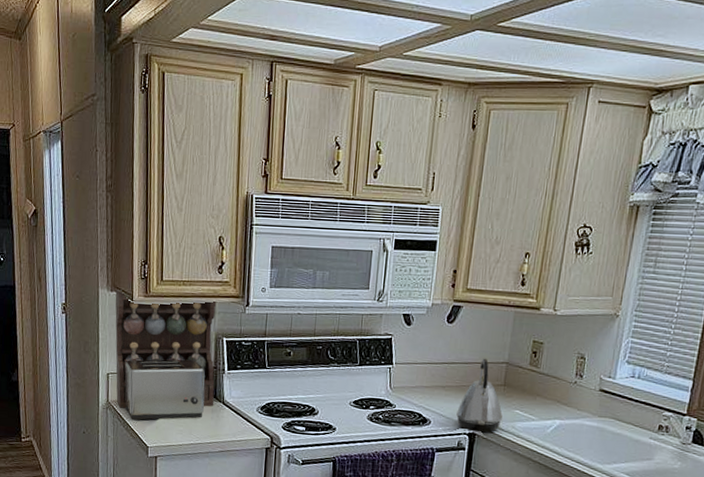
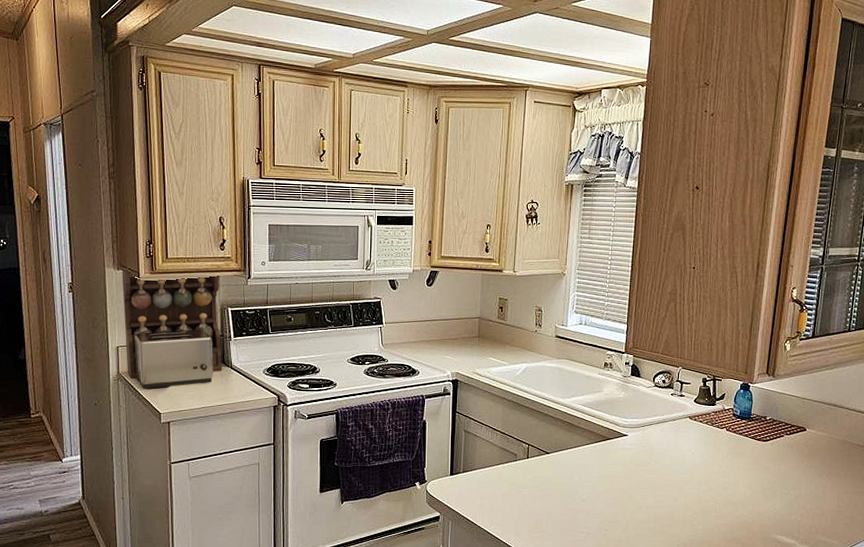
kettle: present [456,358,503,433] -> none [441,314,479,379]

